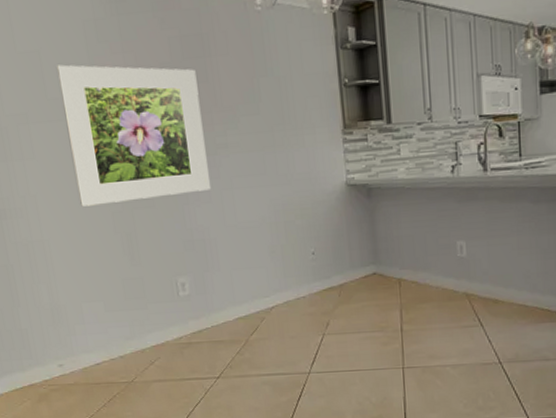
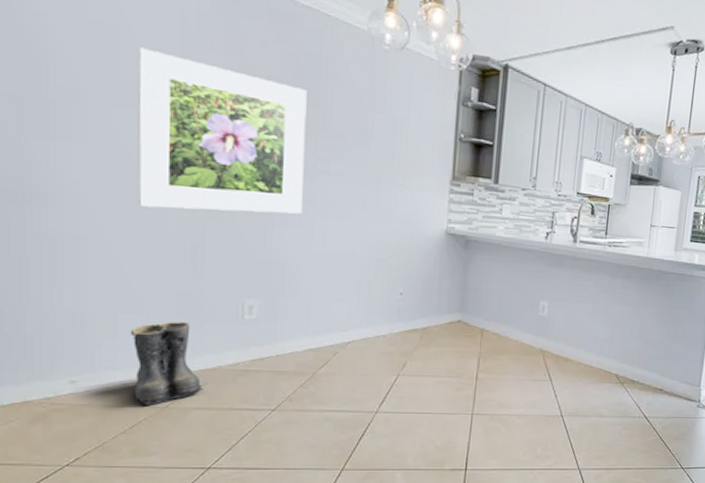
boots: none [93,304,159,381] -> present [130,321,204,405]

